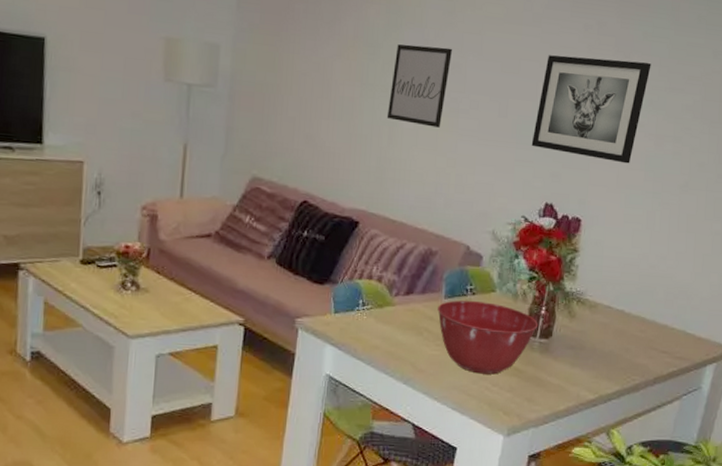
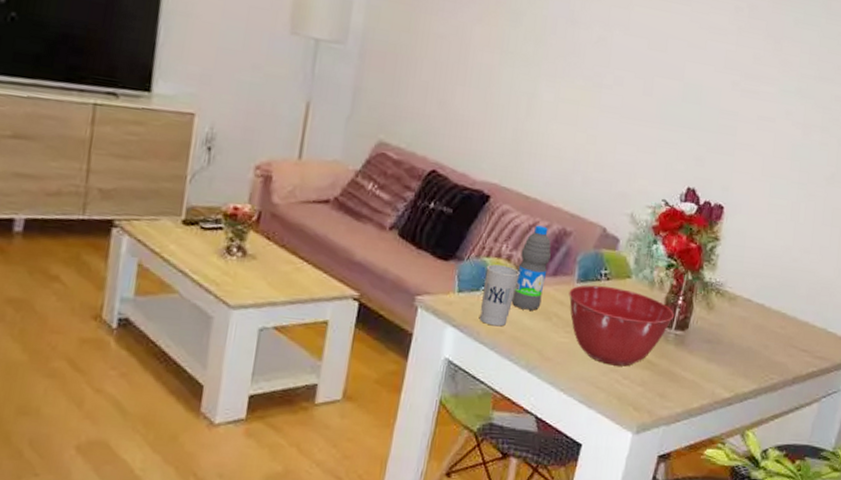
cup: none [356,285,391,343] -> present [480,264,520,327]
water bottle: none [384,247,419,327] -> present [511,225,552,311]
wall art: present [386,44,452,128] -> none [526,13,598,102]
wall art: present [531,55,651,164] -> none [675,35,802,152]

